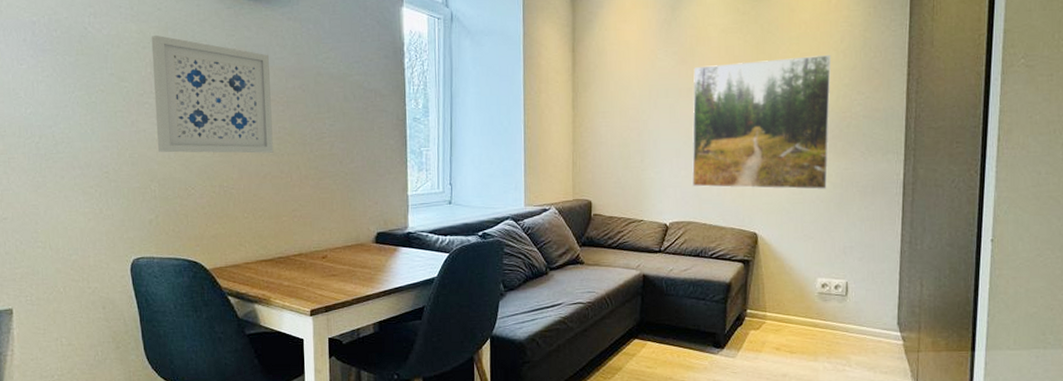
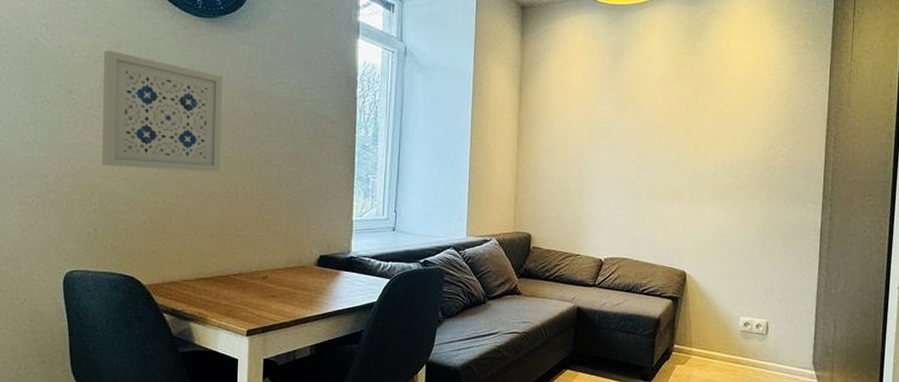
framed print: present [692,55,831,190] -> none [628,109,758,233]

